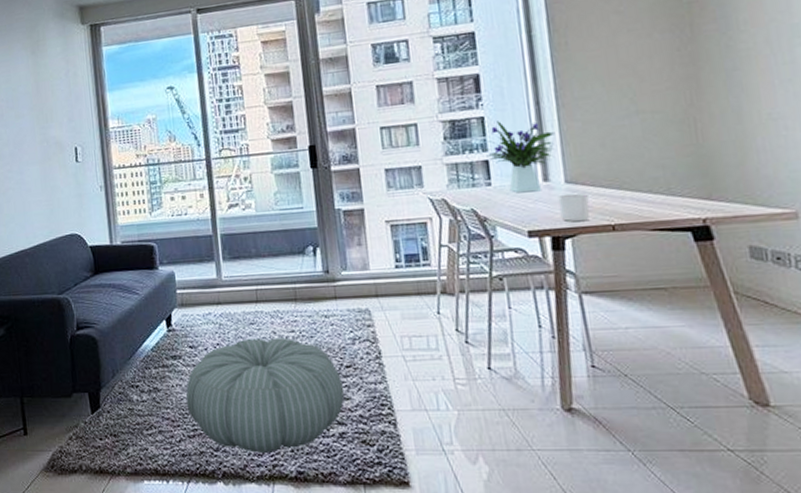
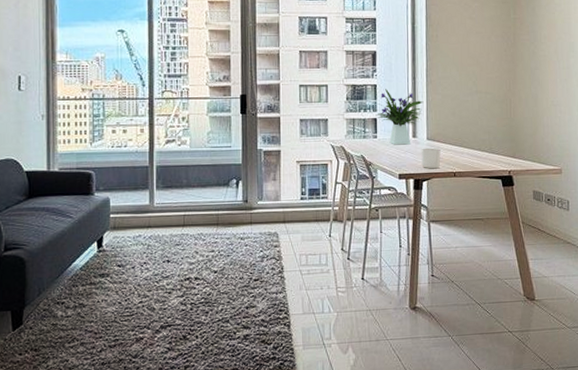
pouf: present [185,337,345,453] -> none [110,256,251,357]

